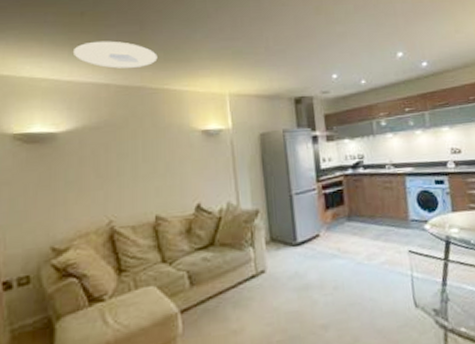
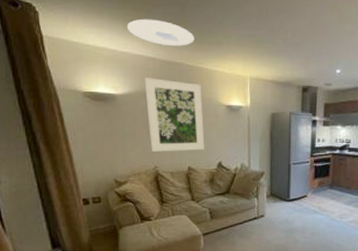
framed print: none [95,107,177,201] -> present [144,78,205,152]

